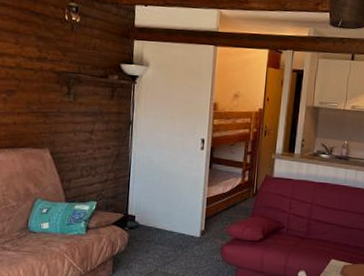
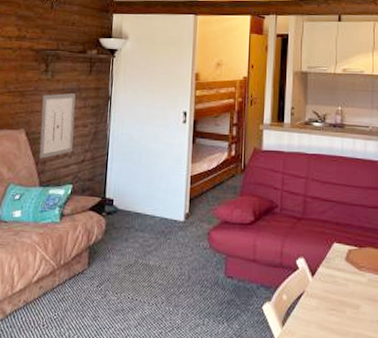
wall art: none [64,116,98,177] -> present [39,93,76,159]

